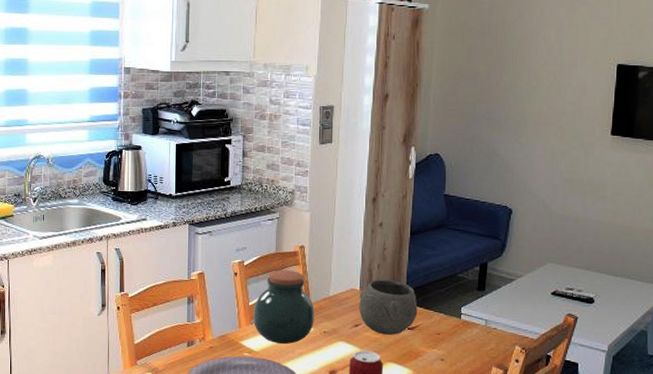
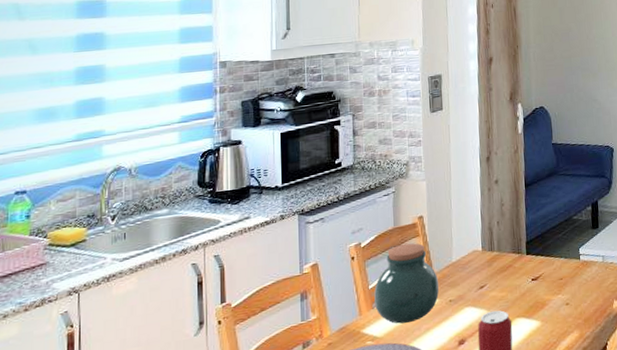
bowl: present [359,279,418,335] -> none [482,234,540,291]

